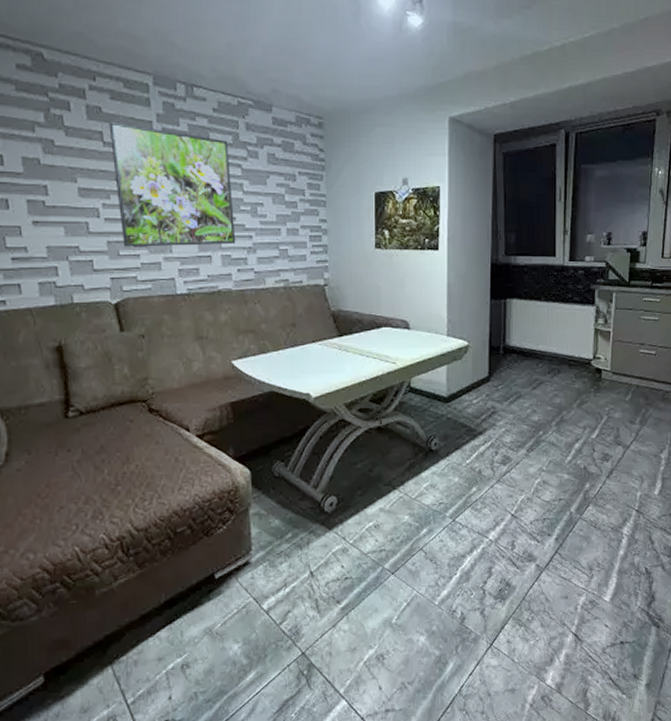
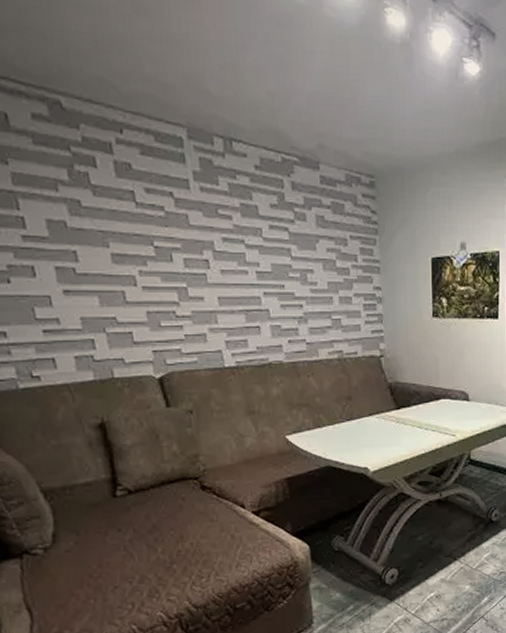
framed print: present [109,122,236,247] -> none [140,181,286,318]

